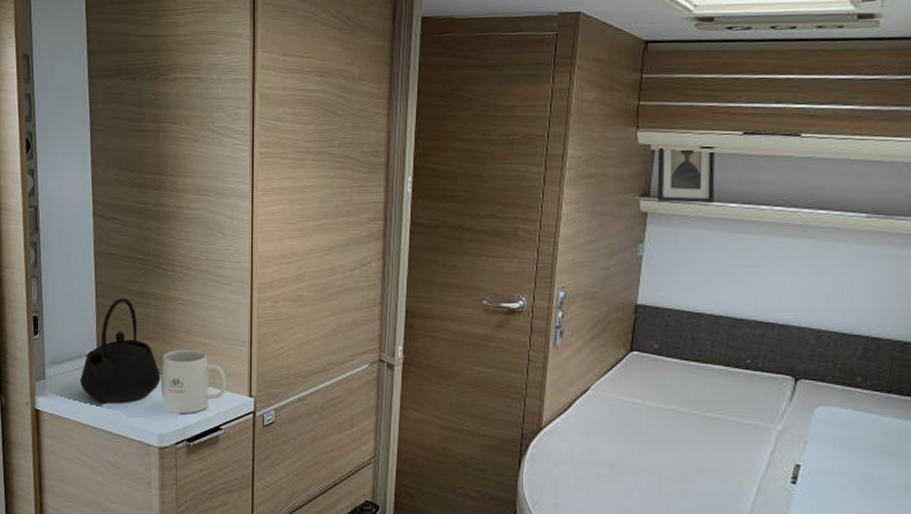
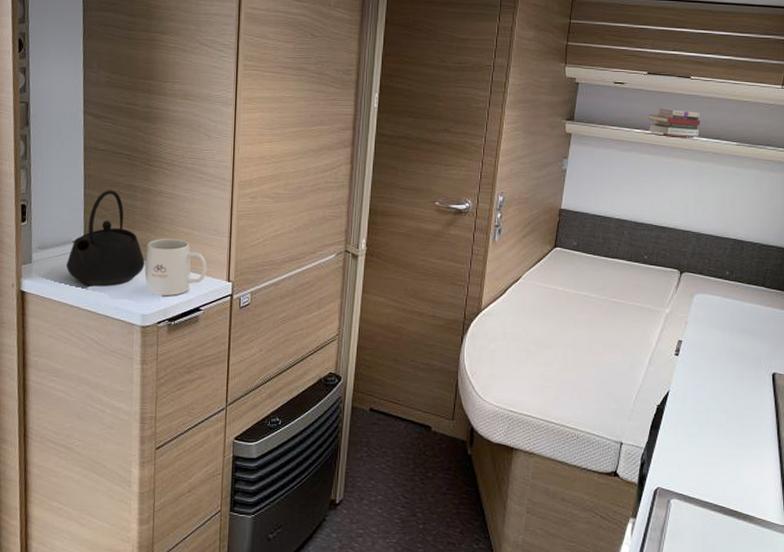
picture frame: present [657,148,716,204] -> none [580,82,626,129]
books: none [746,175,816,212] -> present [648,108,701,139]

